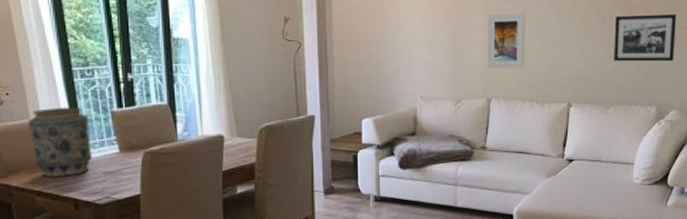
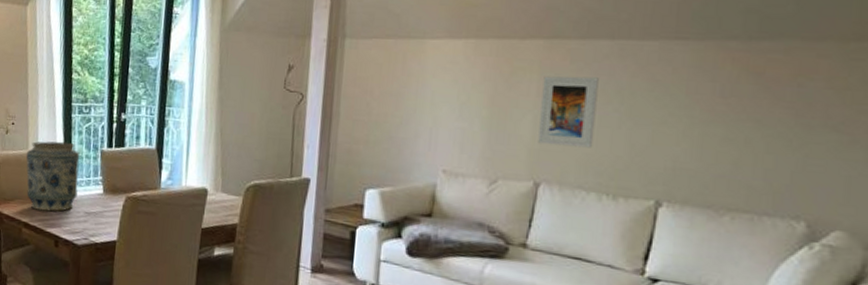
picture frame: present [614,14,677,62] -> none [735,88,851,160]

